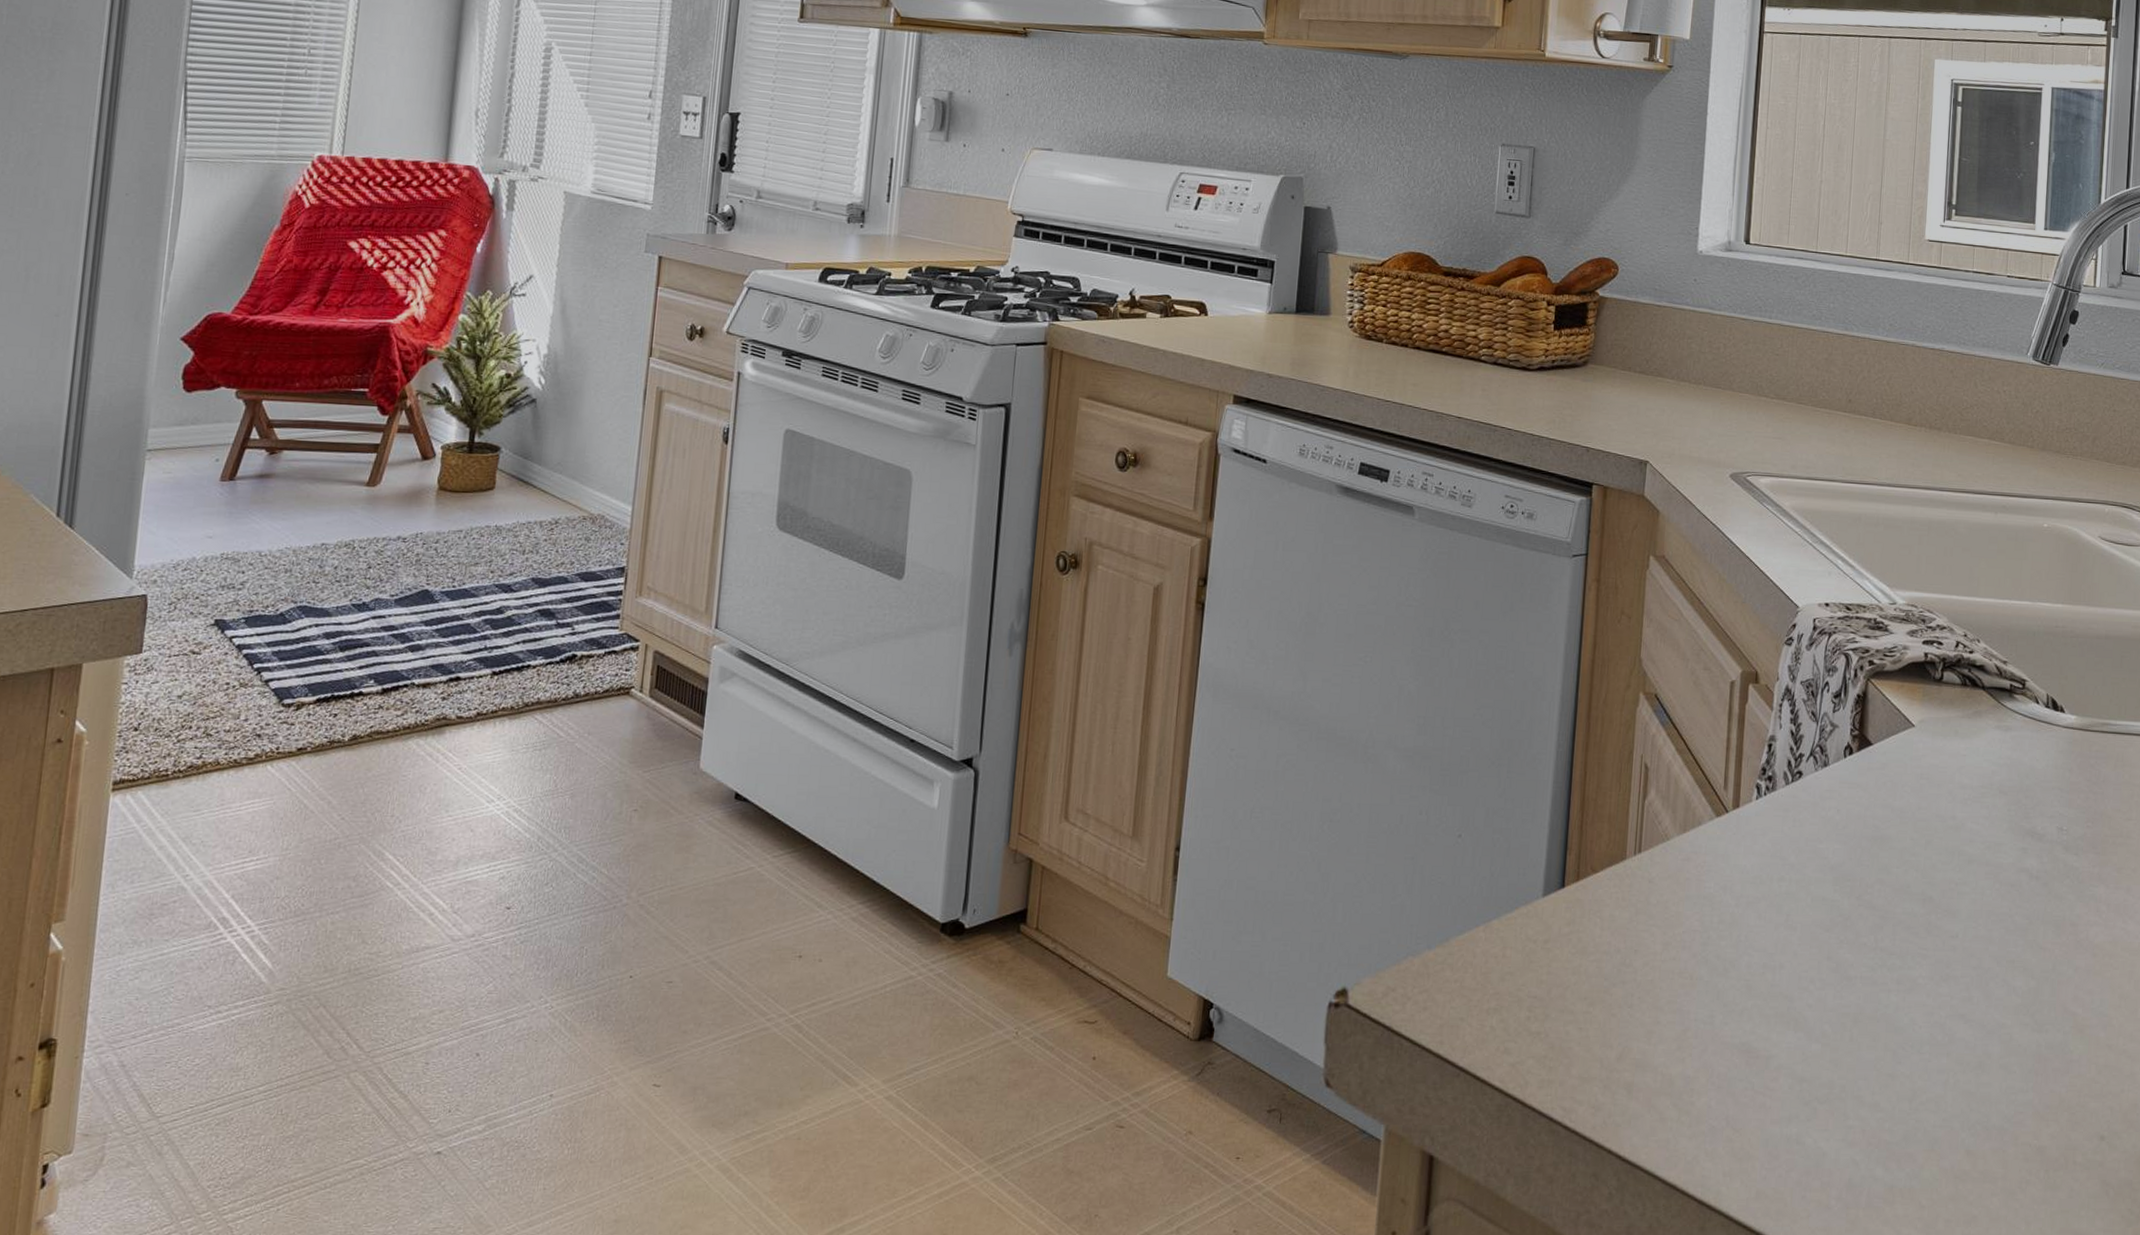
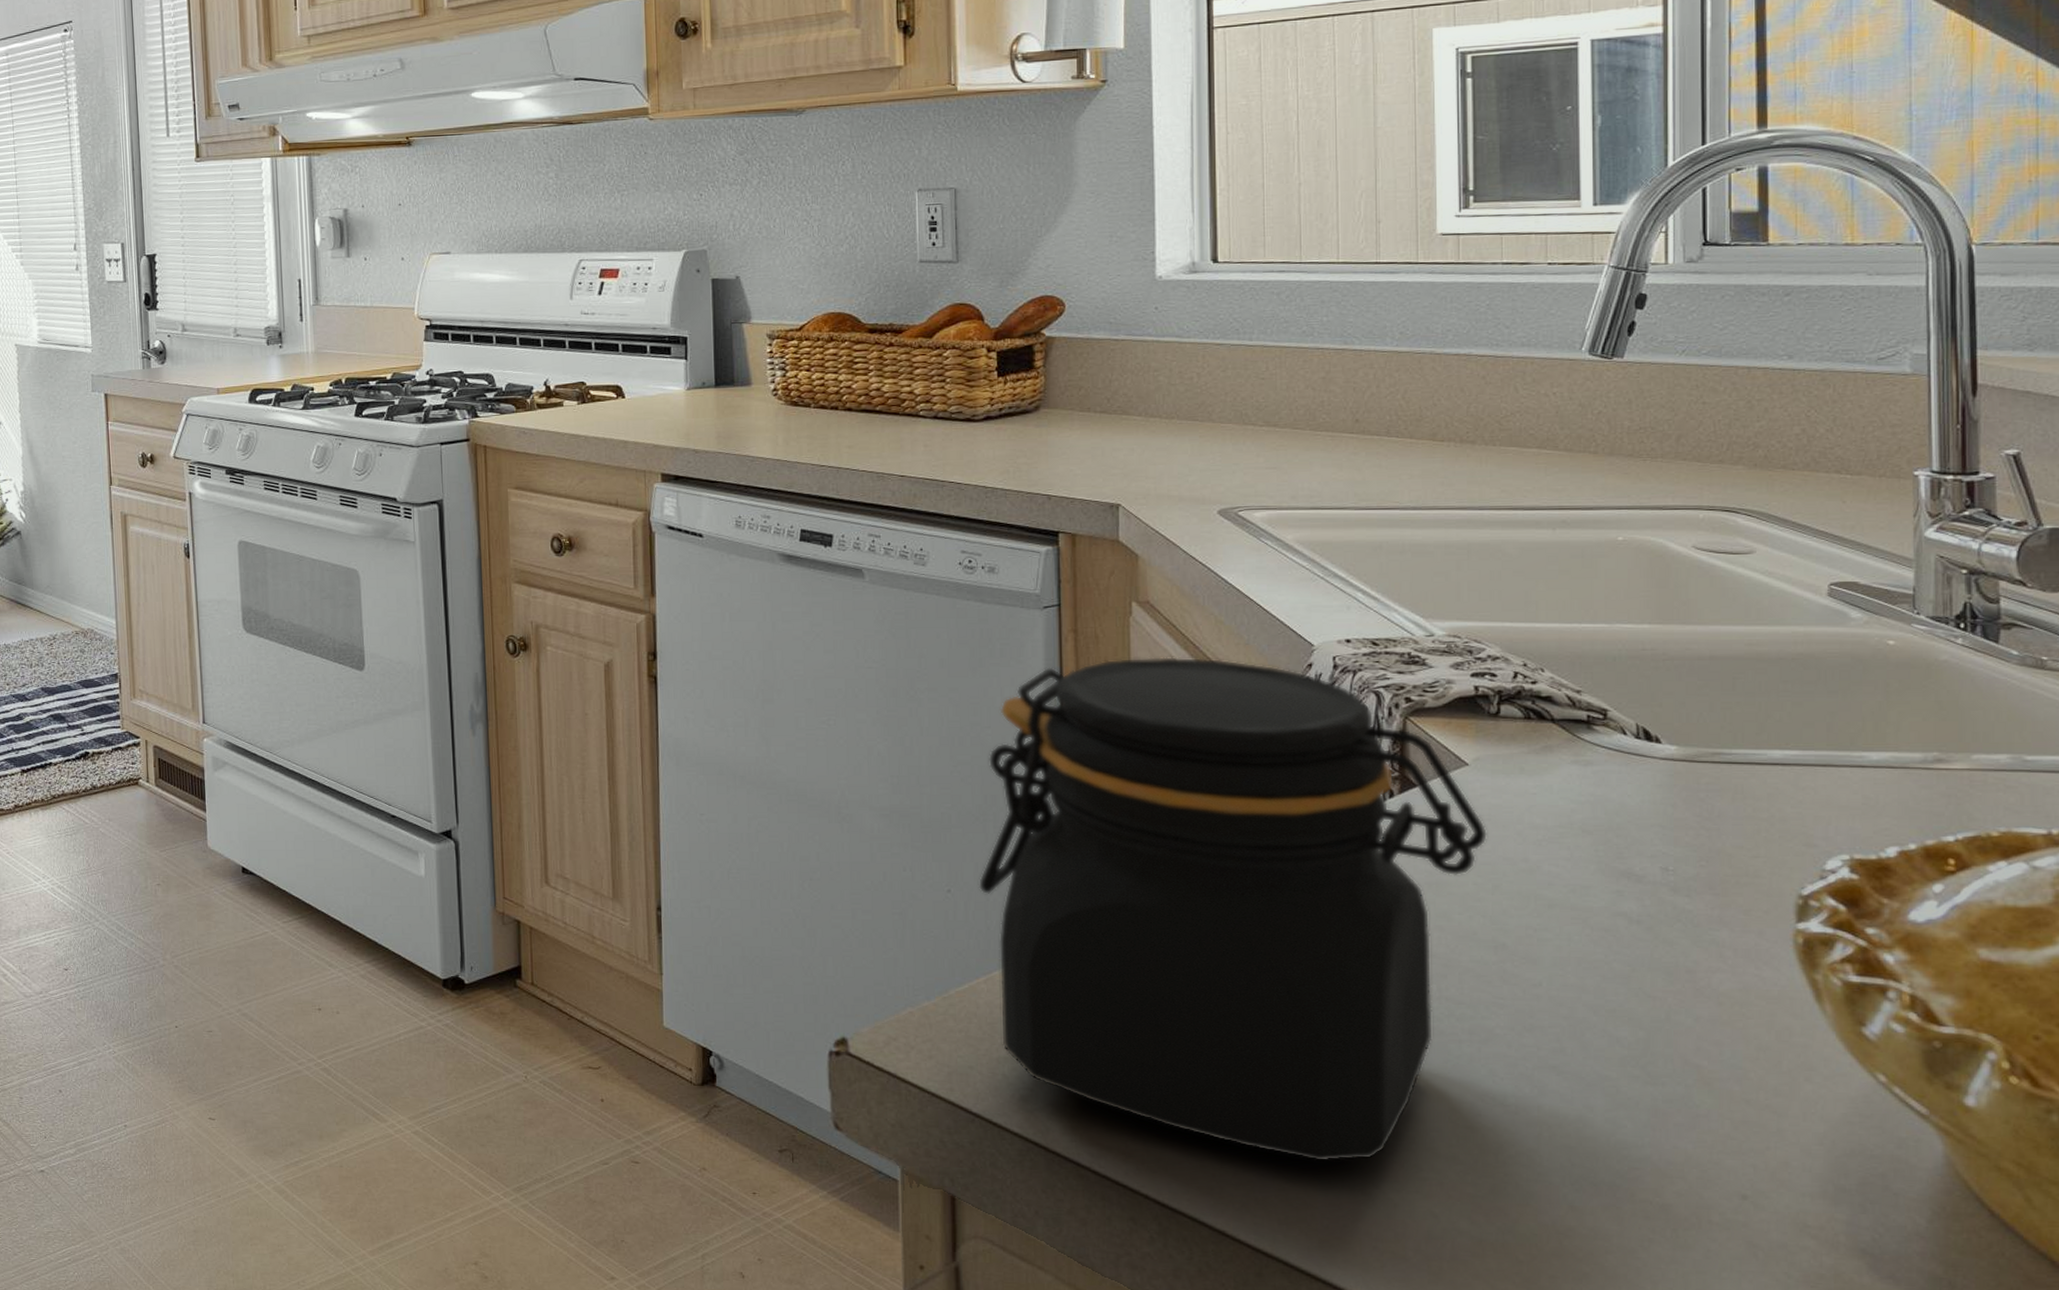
jar: none [1487,609,1926,1111] -> present [978,657,1488,1162]

